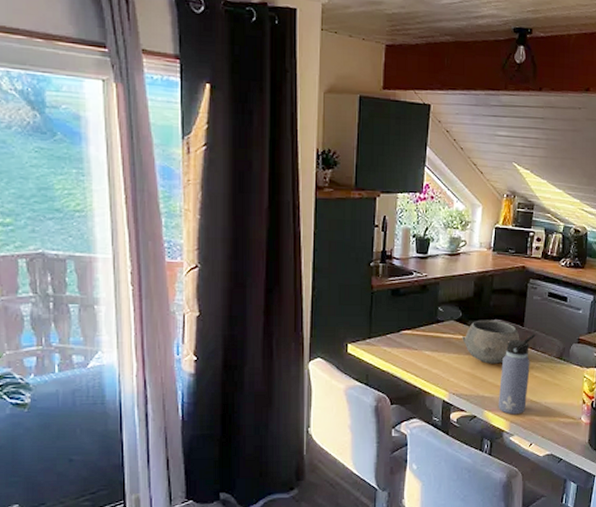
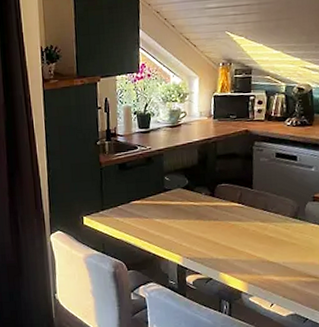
bowl: present [462,320,520,364] -> none [191,184,250,228]
water bottle: present [498,334,536,415] -> none [233,195,267,276]

